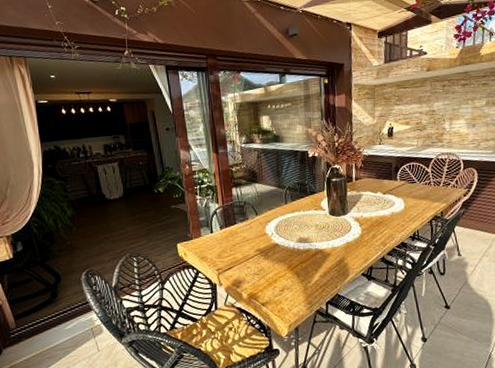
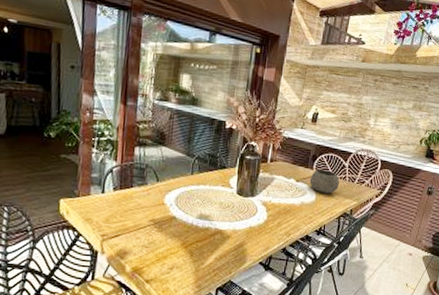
bowl: none [396,178,425,201] -> present [309,169,339,194]

